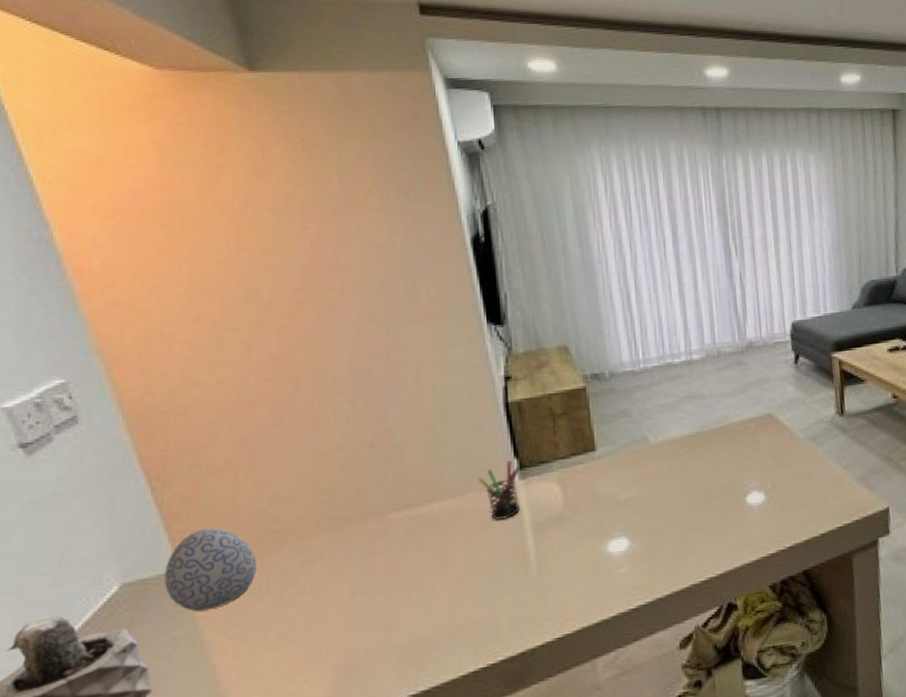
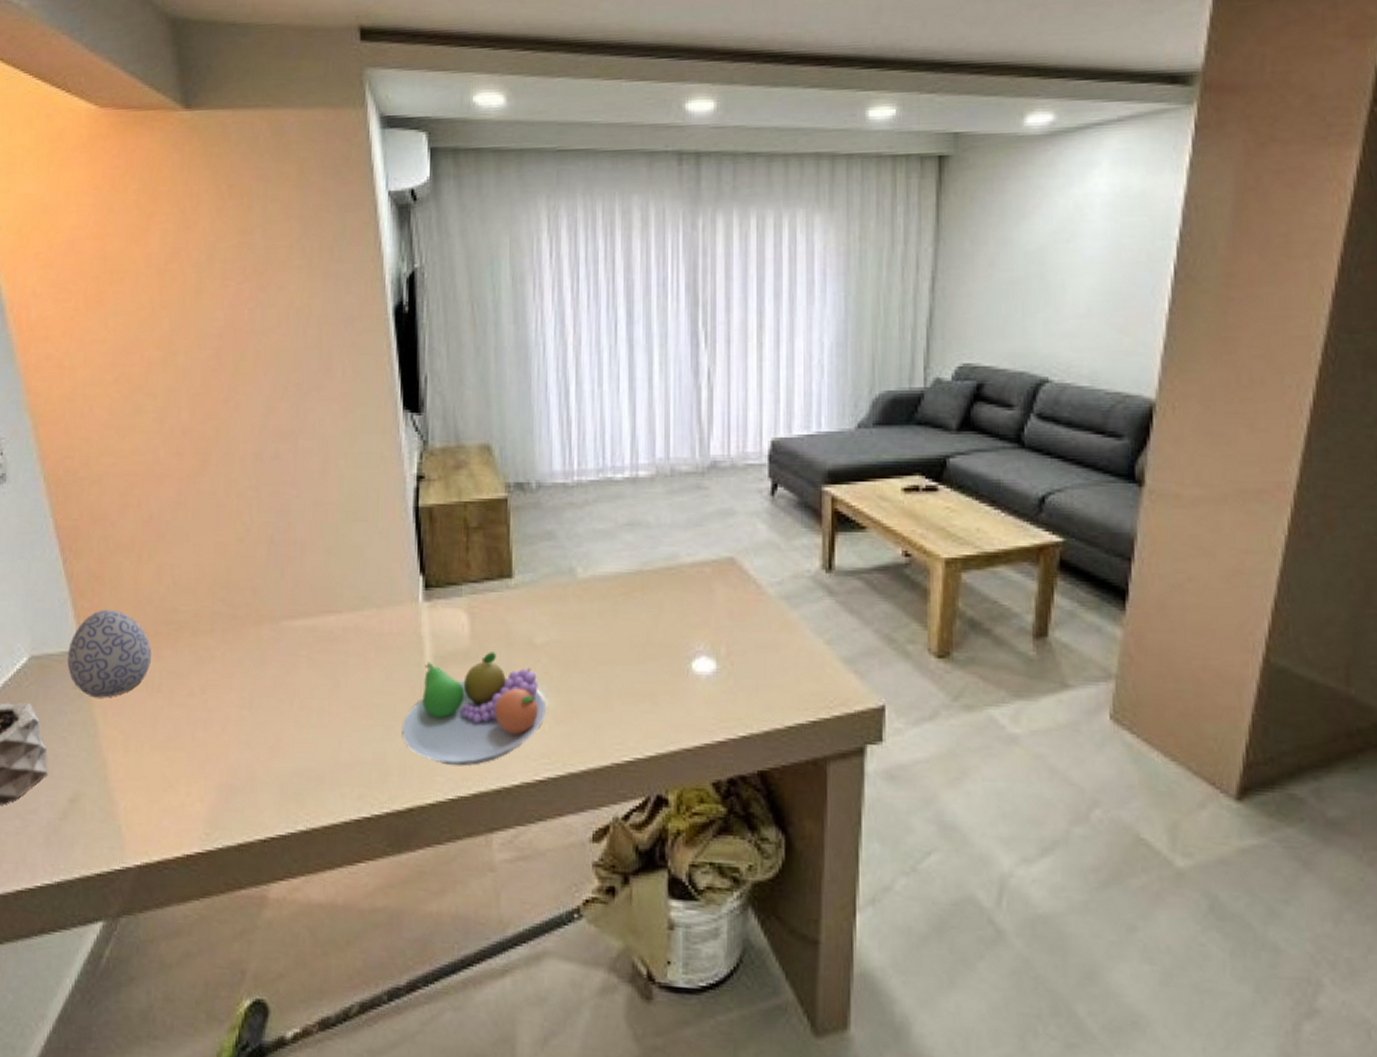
pen holder: present [477,460,521,521] -> none [378,577,425,647]
fruit bowl: none [508,512,633,611] -> present [401,652,546,767]

